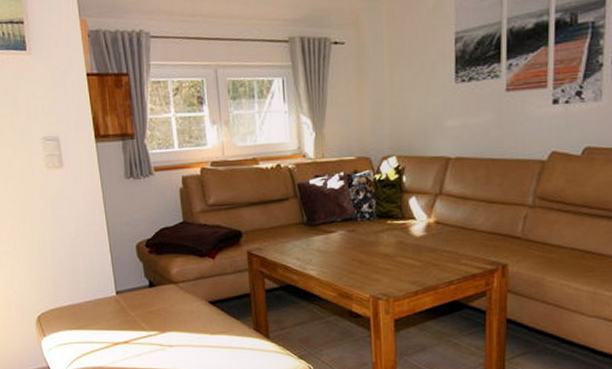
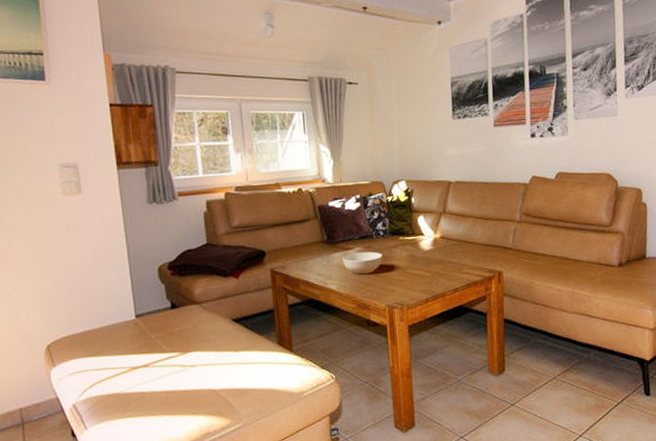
bowl: none [322,236,368,261] -> present [341,251,383,275]

